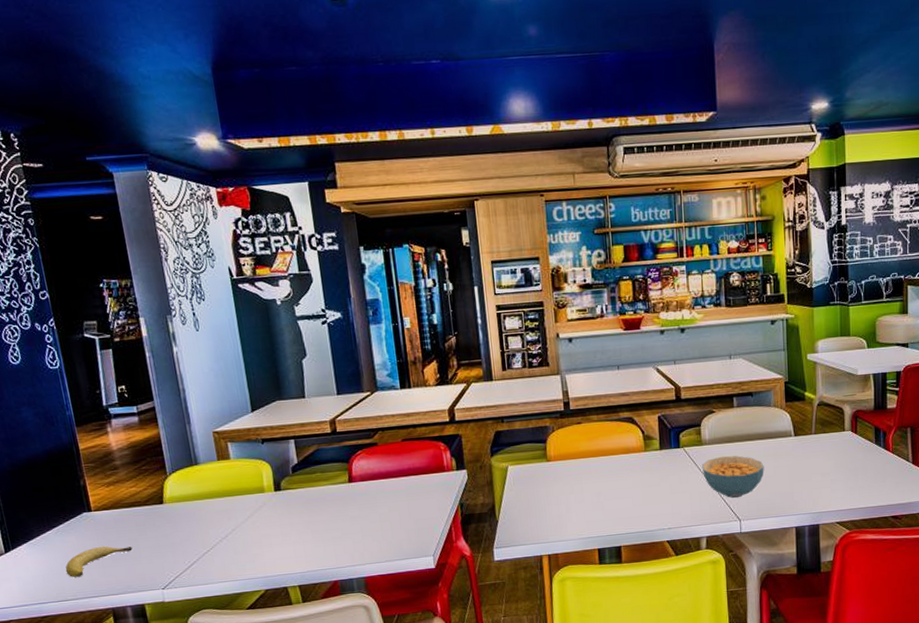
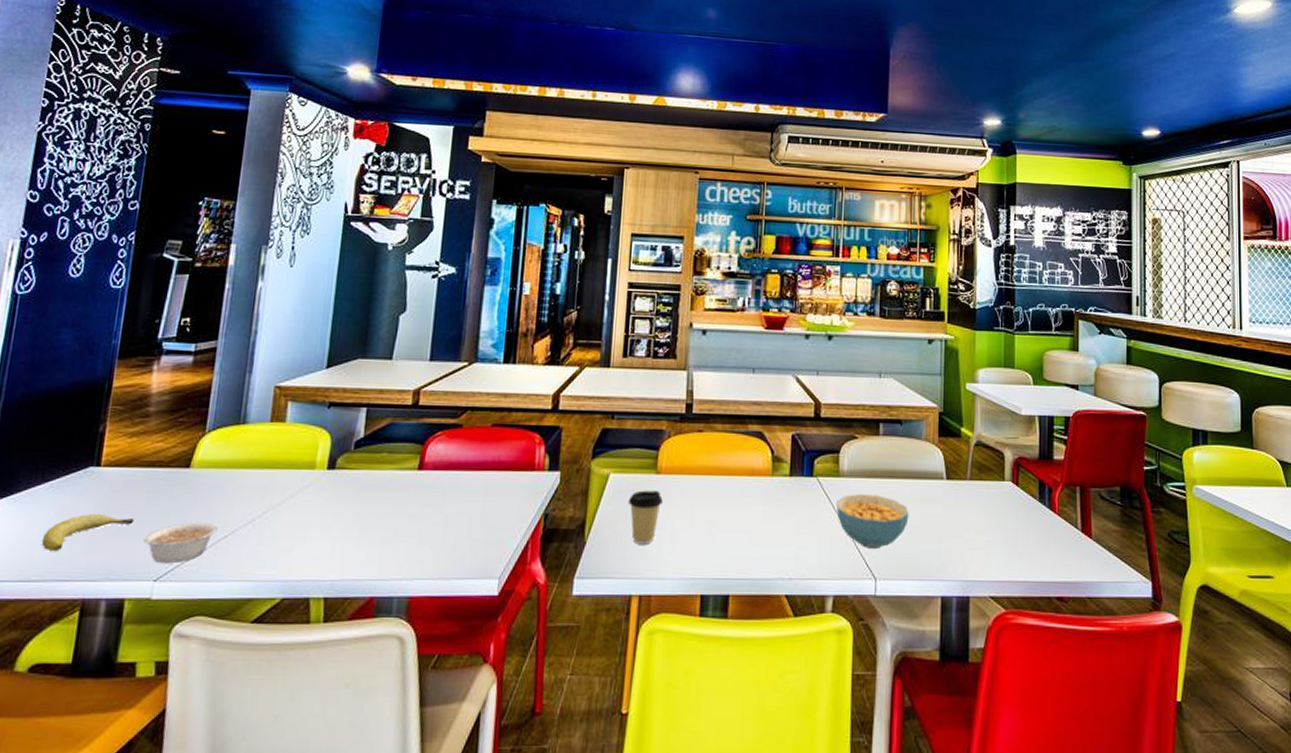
legume: none [143,542,200,576] -> present [142,522,218,563]
coffee cup: none [527,474,556,518] -> present [627,490,663,545]

